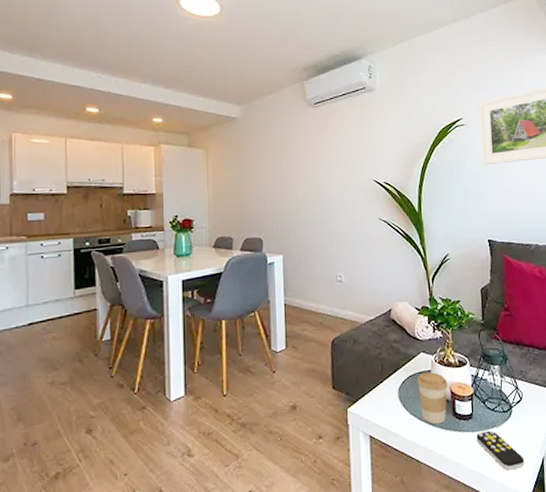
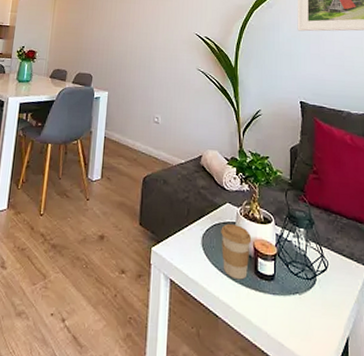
remote control: present [476,430,525,471] -> none [277,296,328,346]

